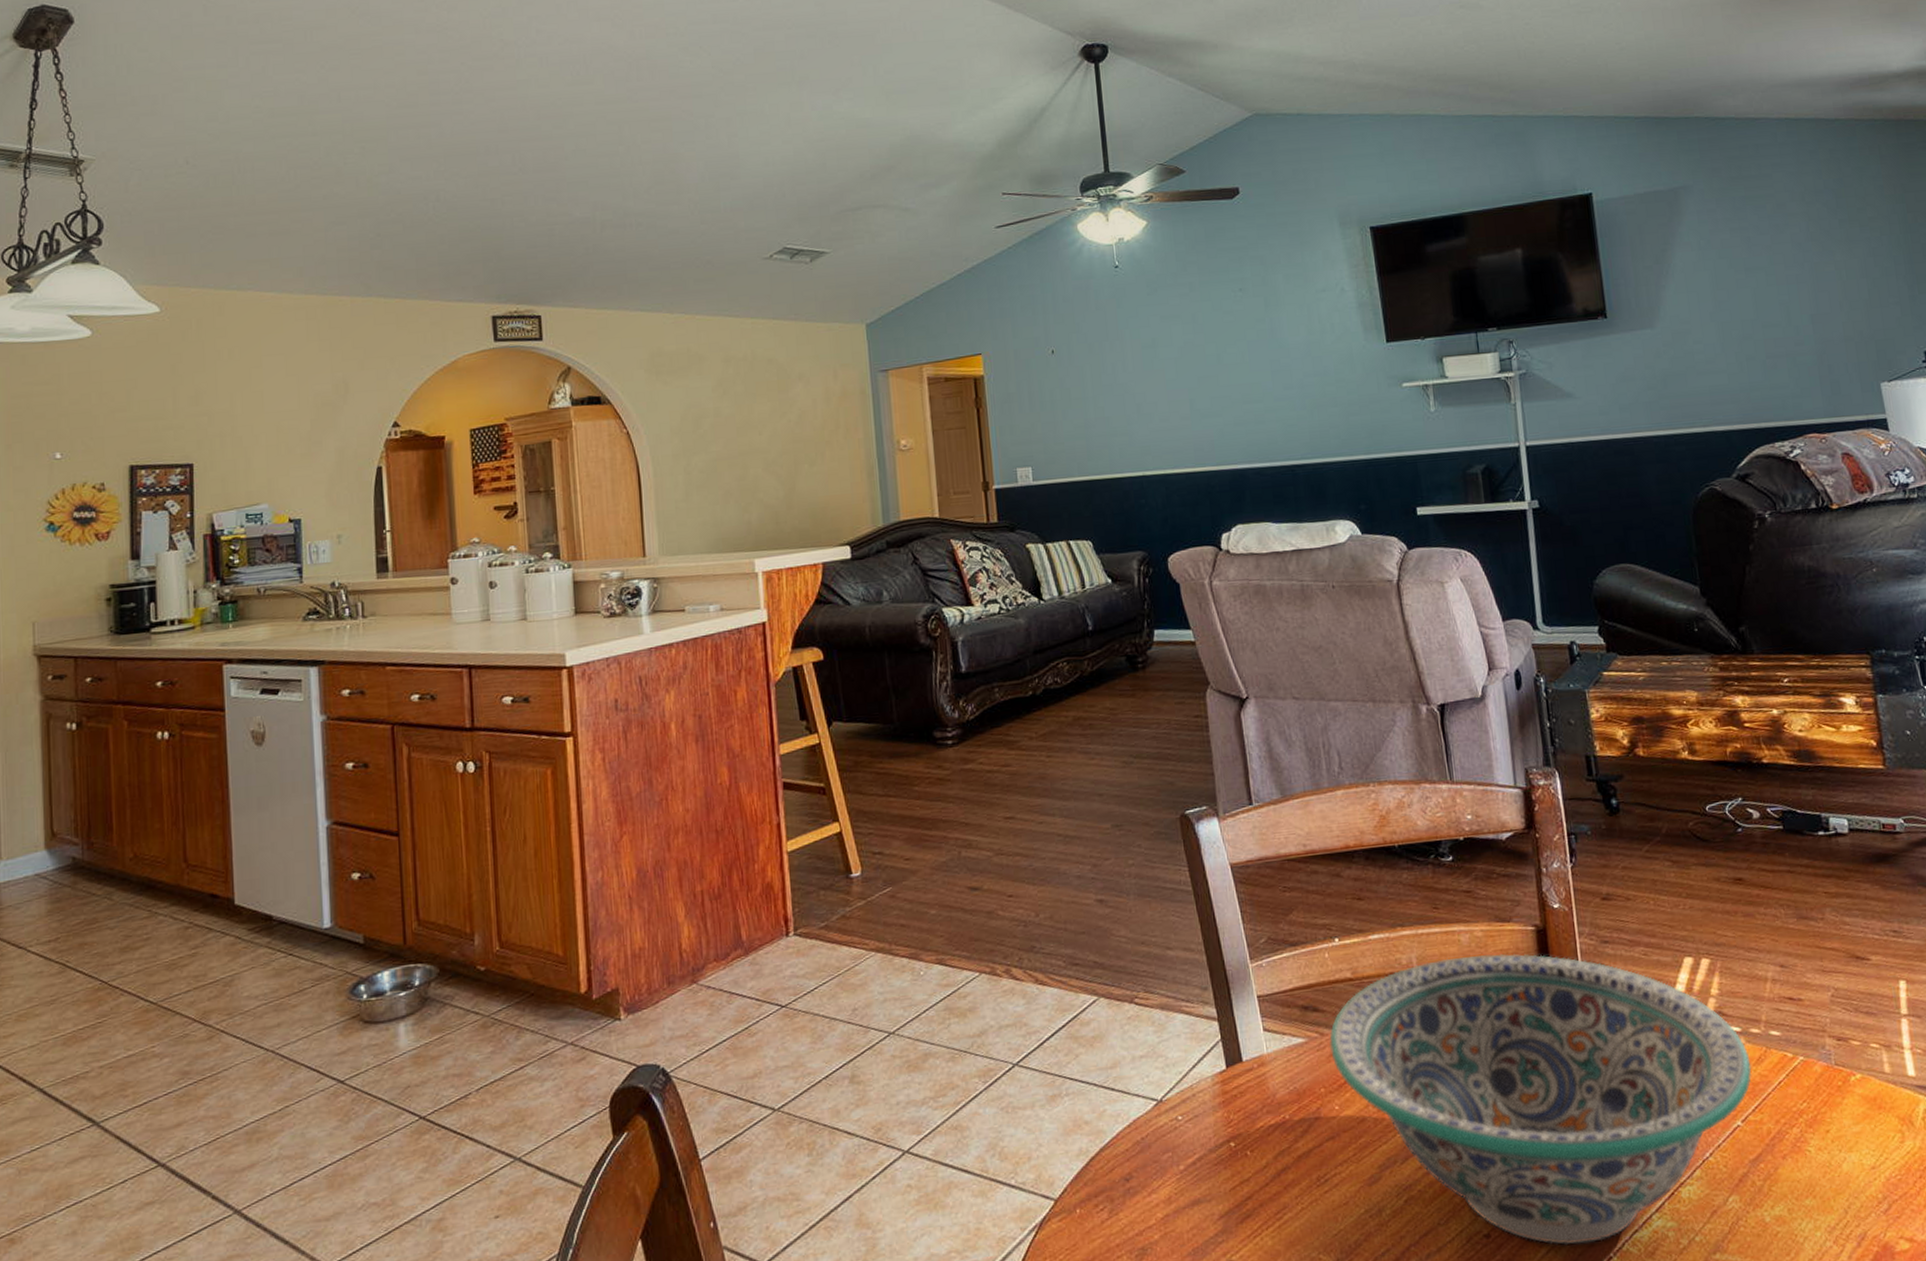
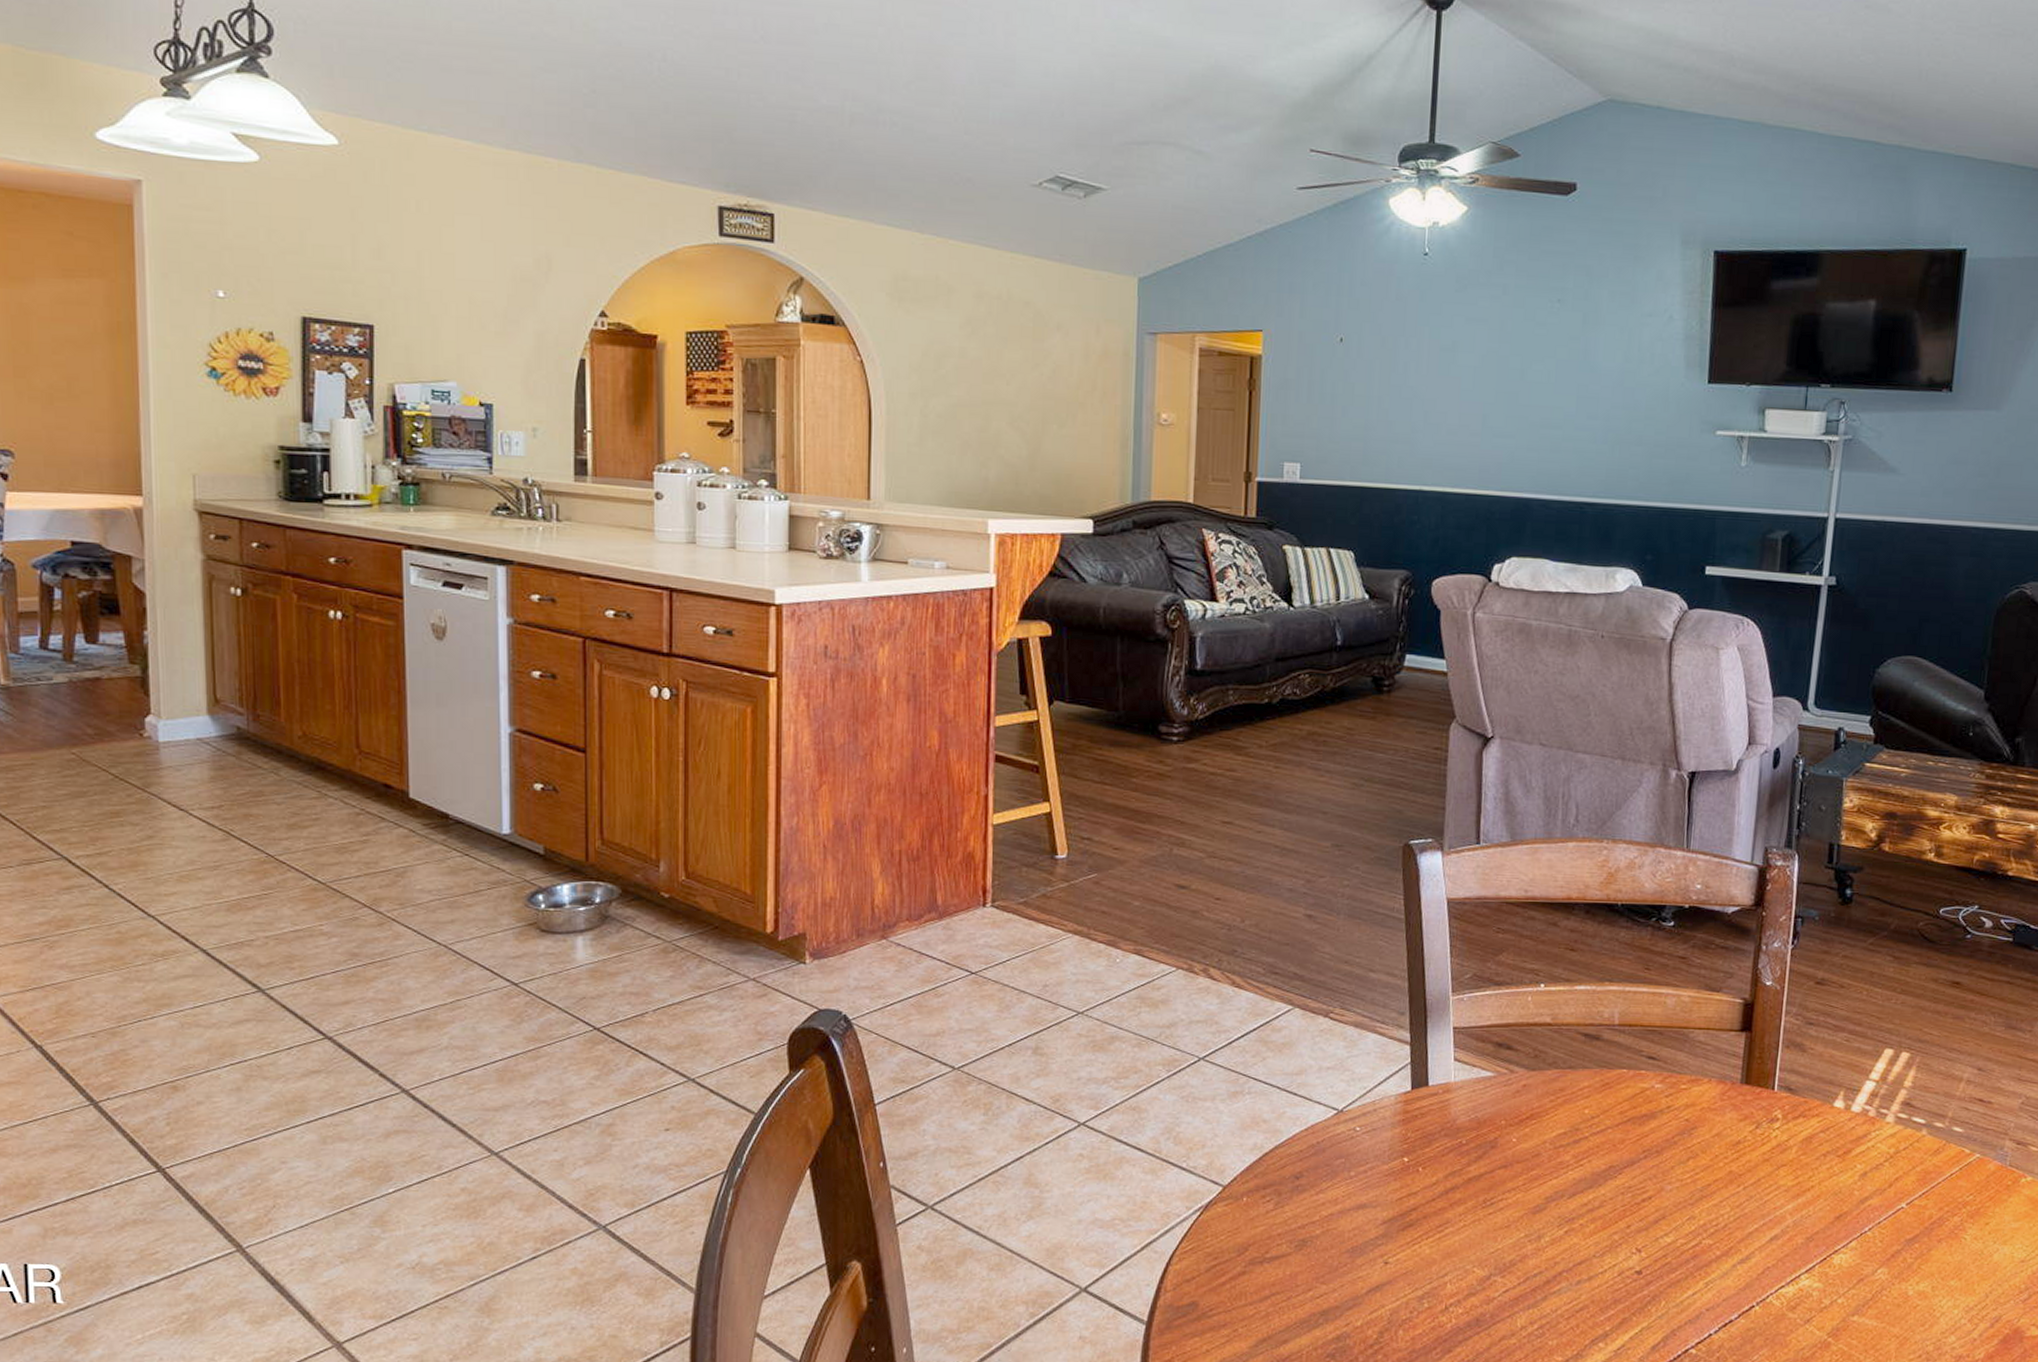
decorative bowl: present [1329,953,1752,1246] -> none [1516,1017,1928,1291]

